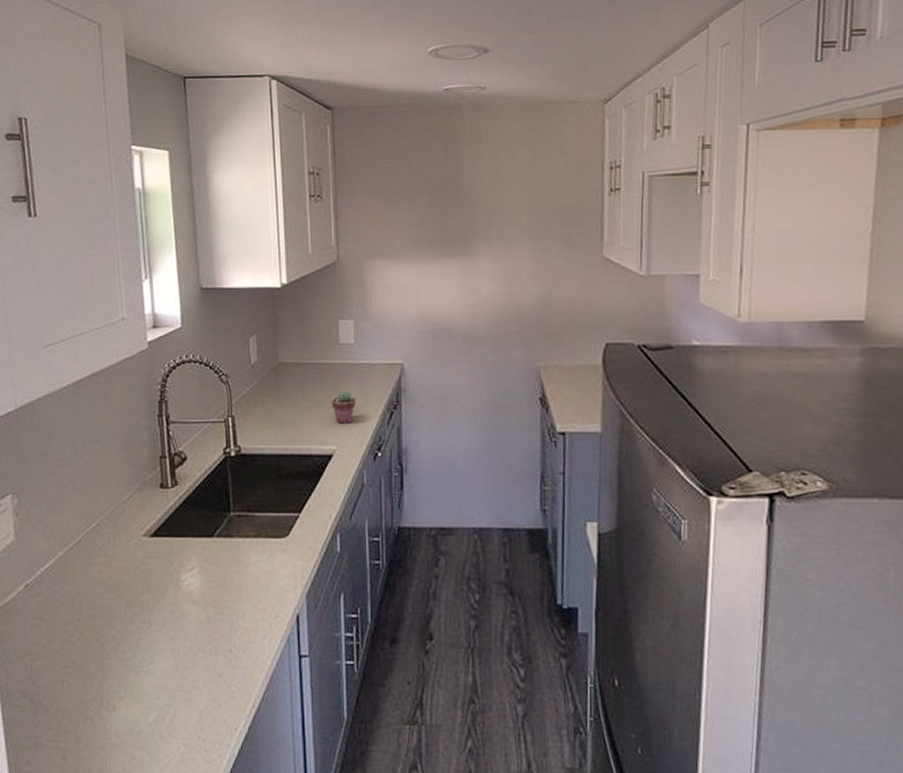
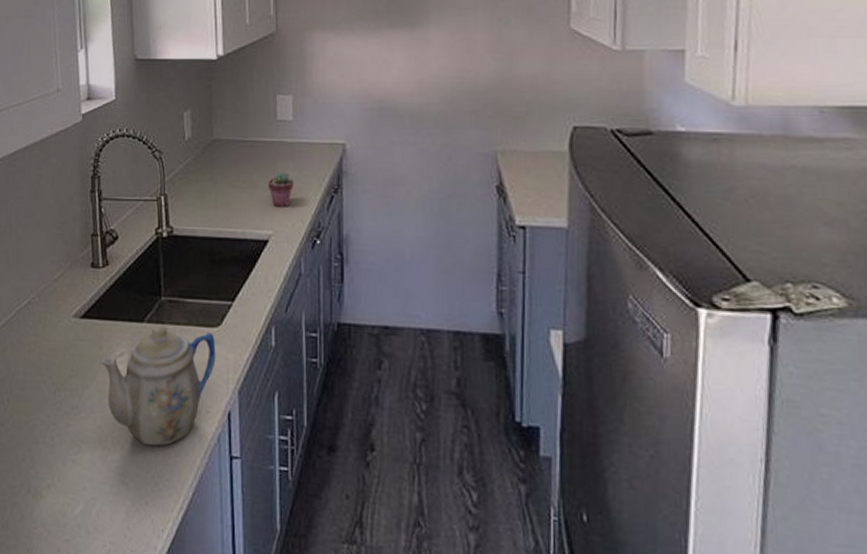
teapot: none [172,538,284,652] -> present [101,324,216,446]

